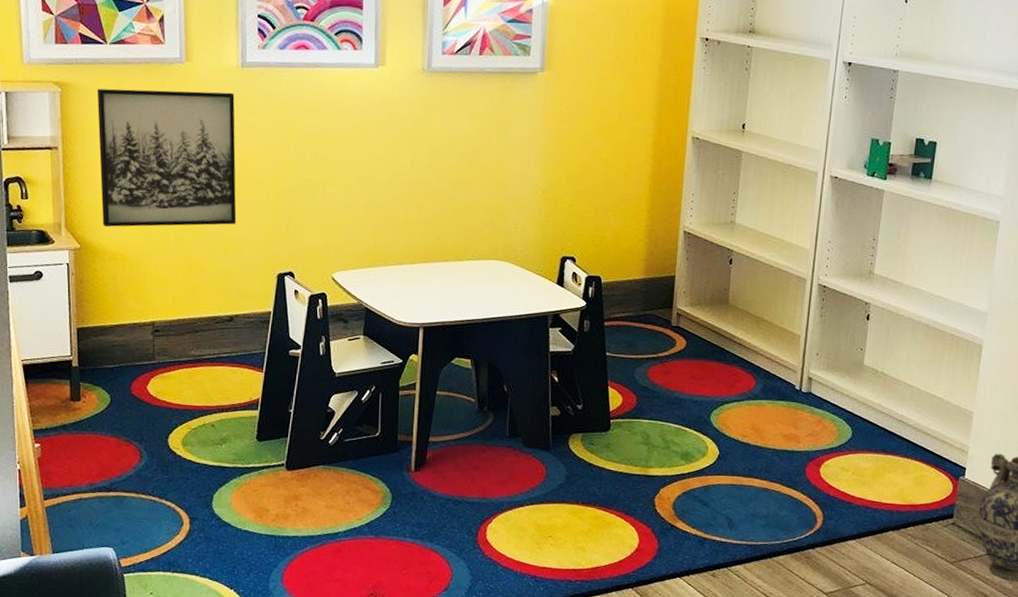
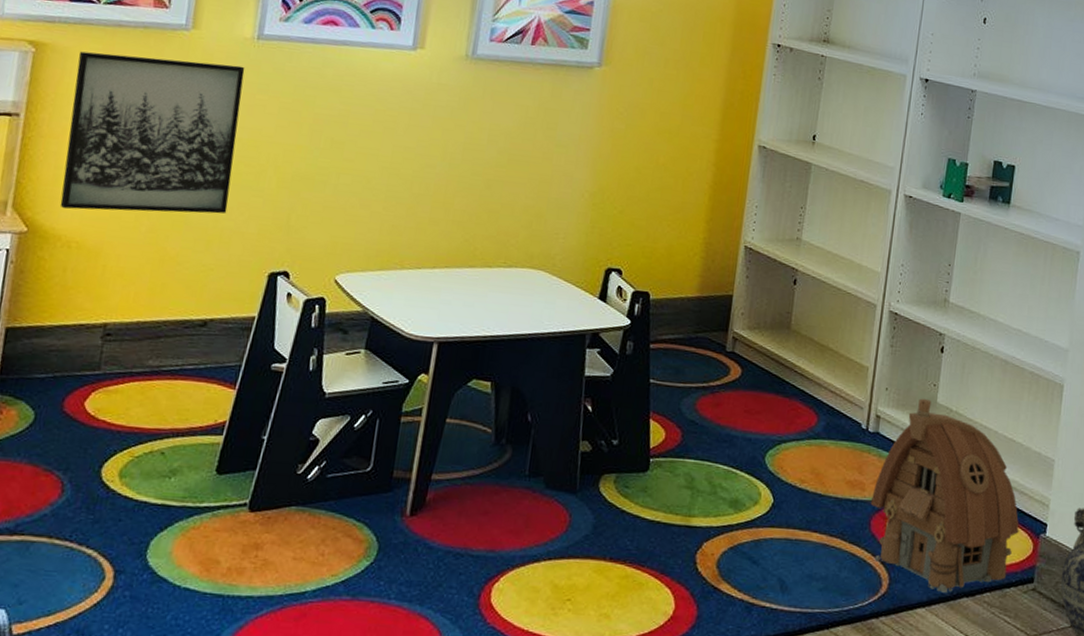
toy house: none [805,361,940,528] -> present [870,398,1019,593]

